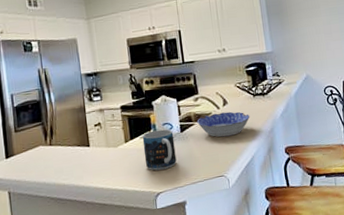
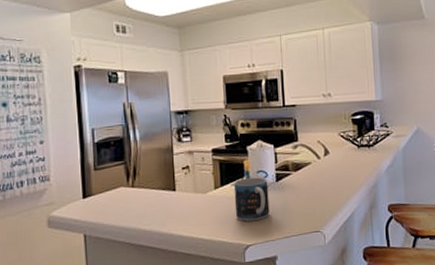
bowl: present [197,111,250,138] -> none [294,162,353,190]

